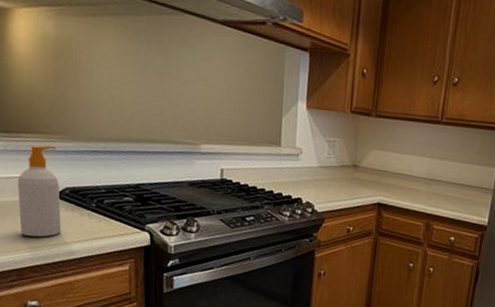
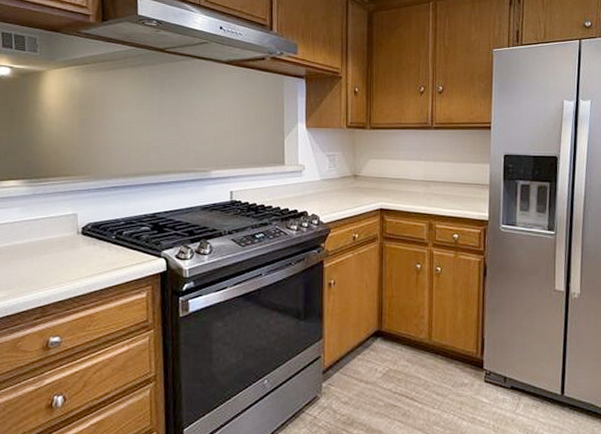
soap bottle: present [17,145,62,237] -> none [44,186,84,274]

